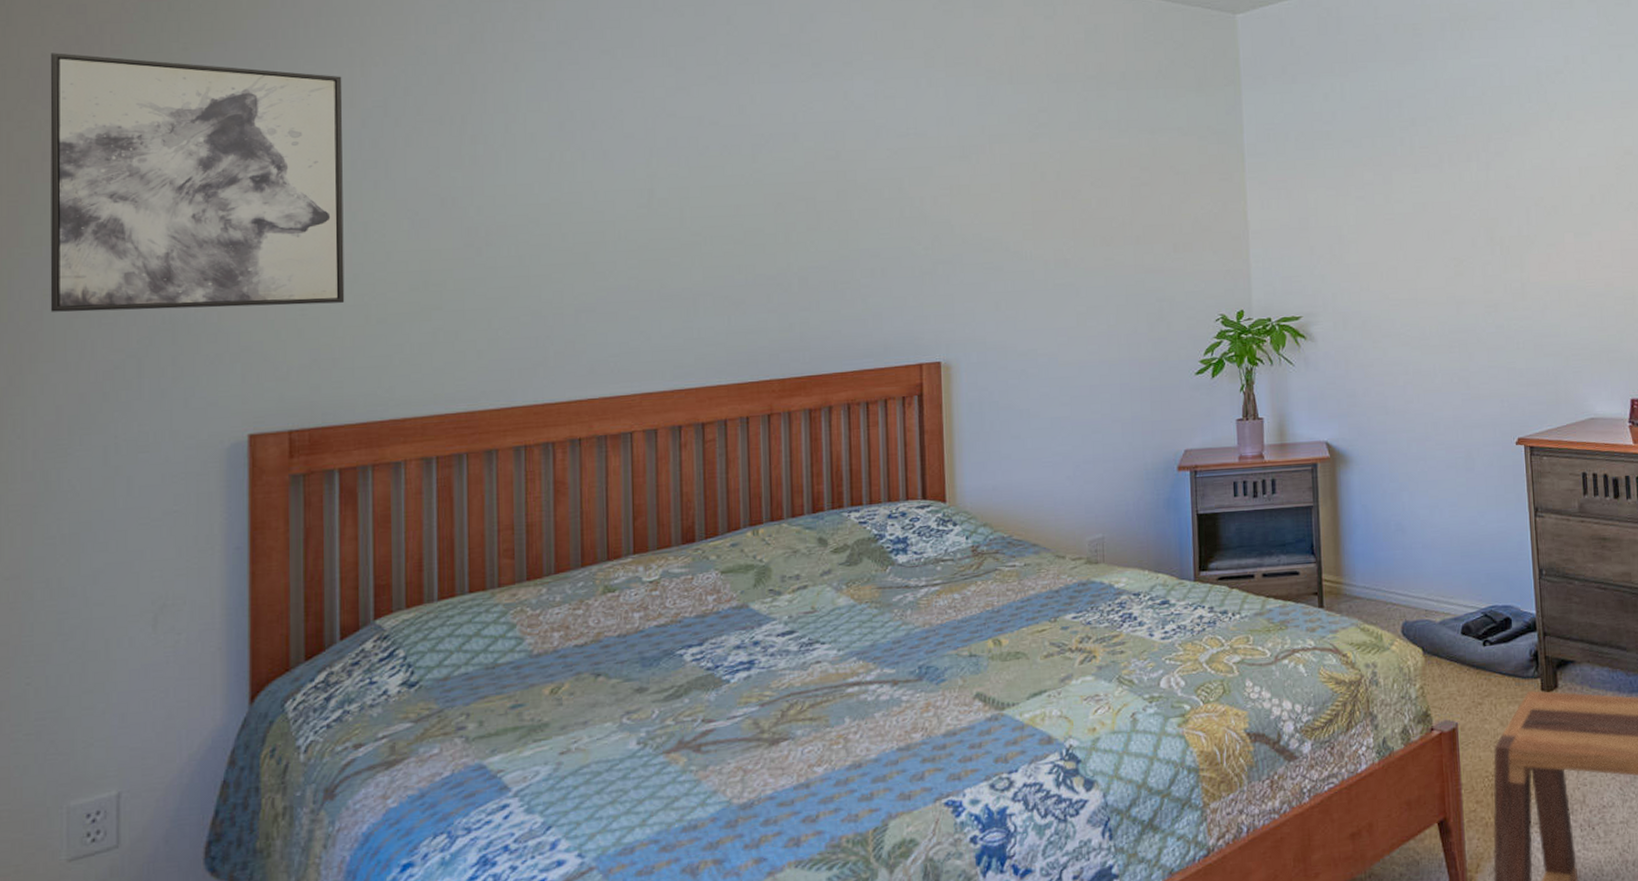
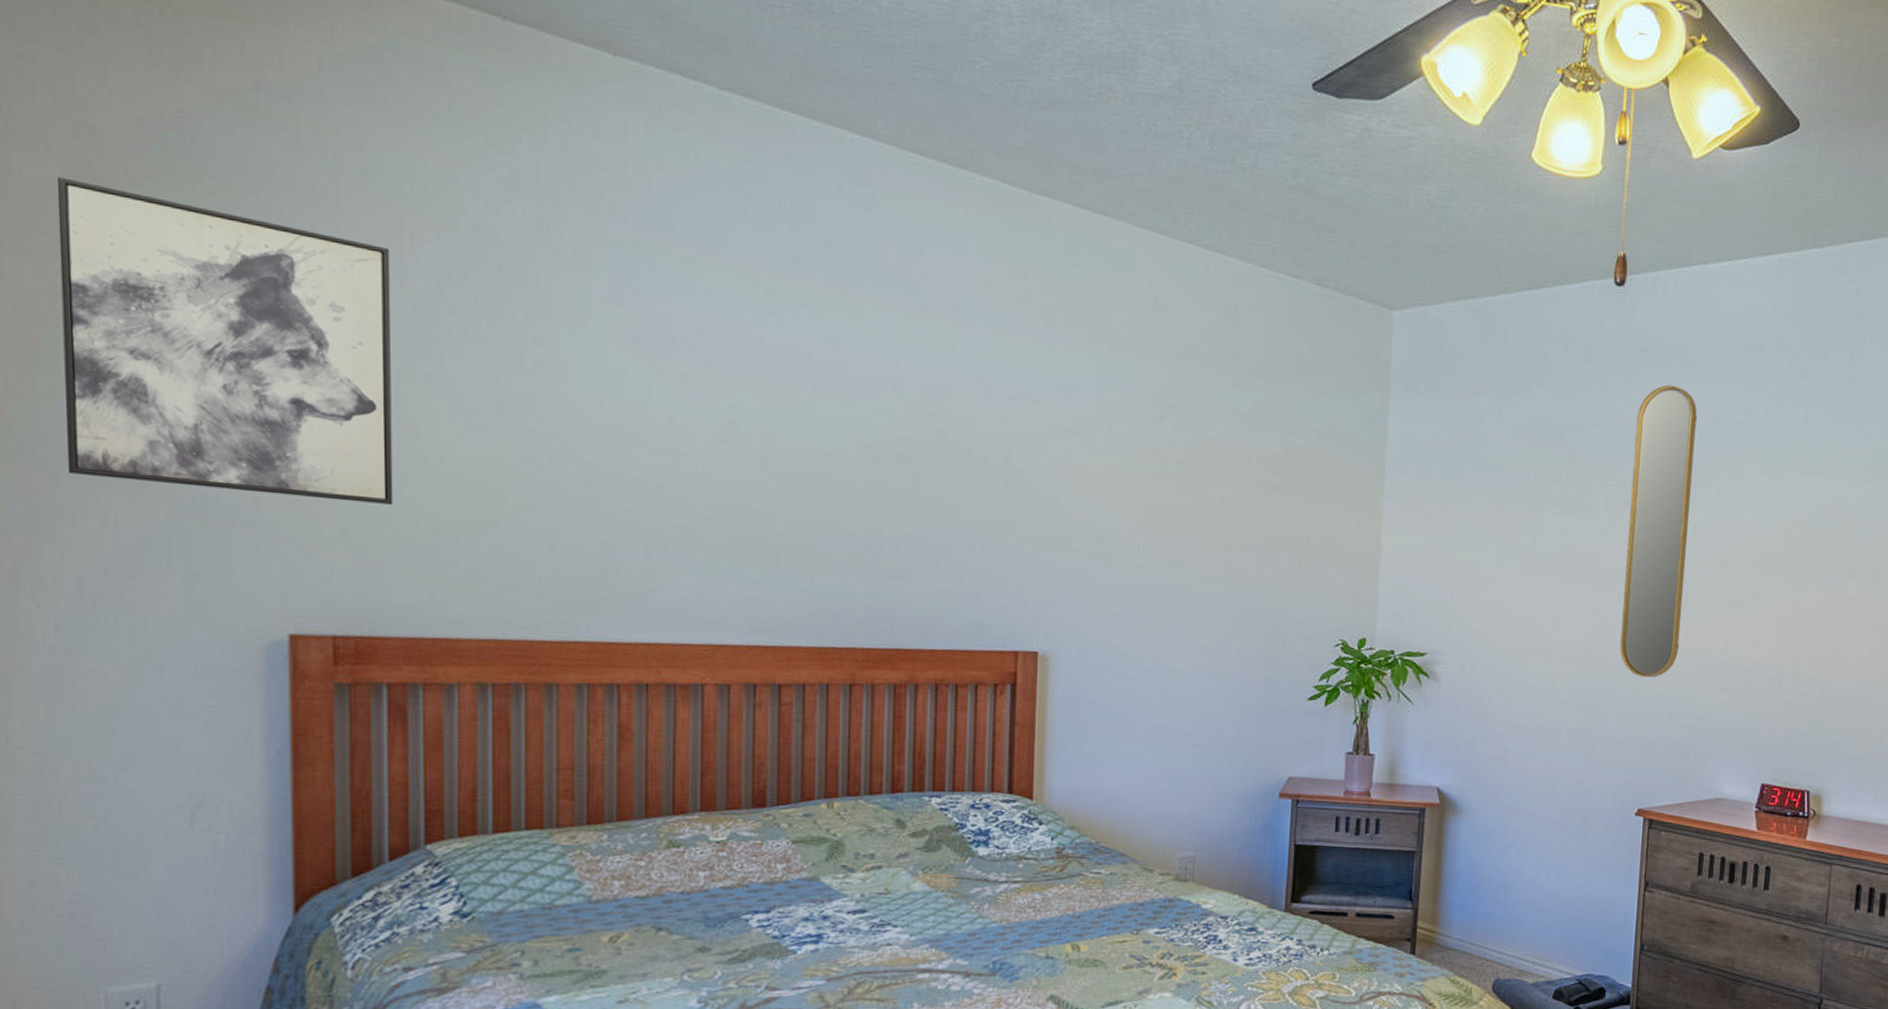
home mirror: none [1467,46,1535,313] -> present [1620,384,1697,678]

